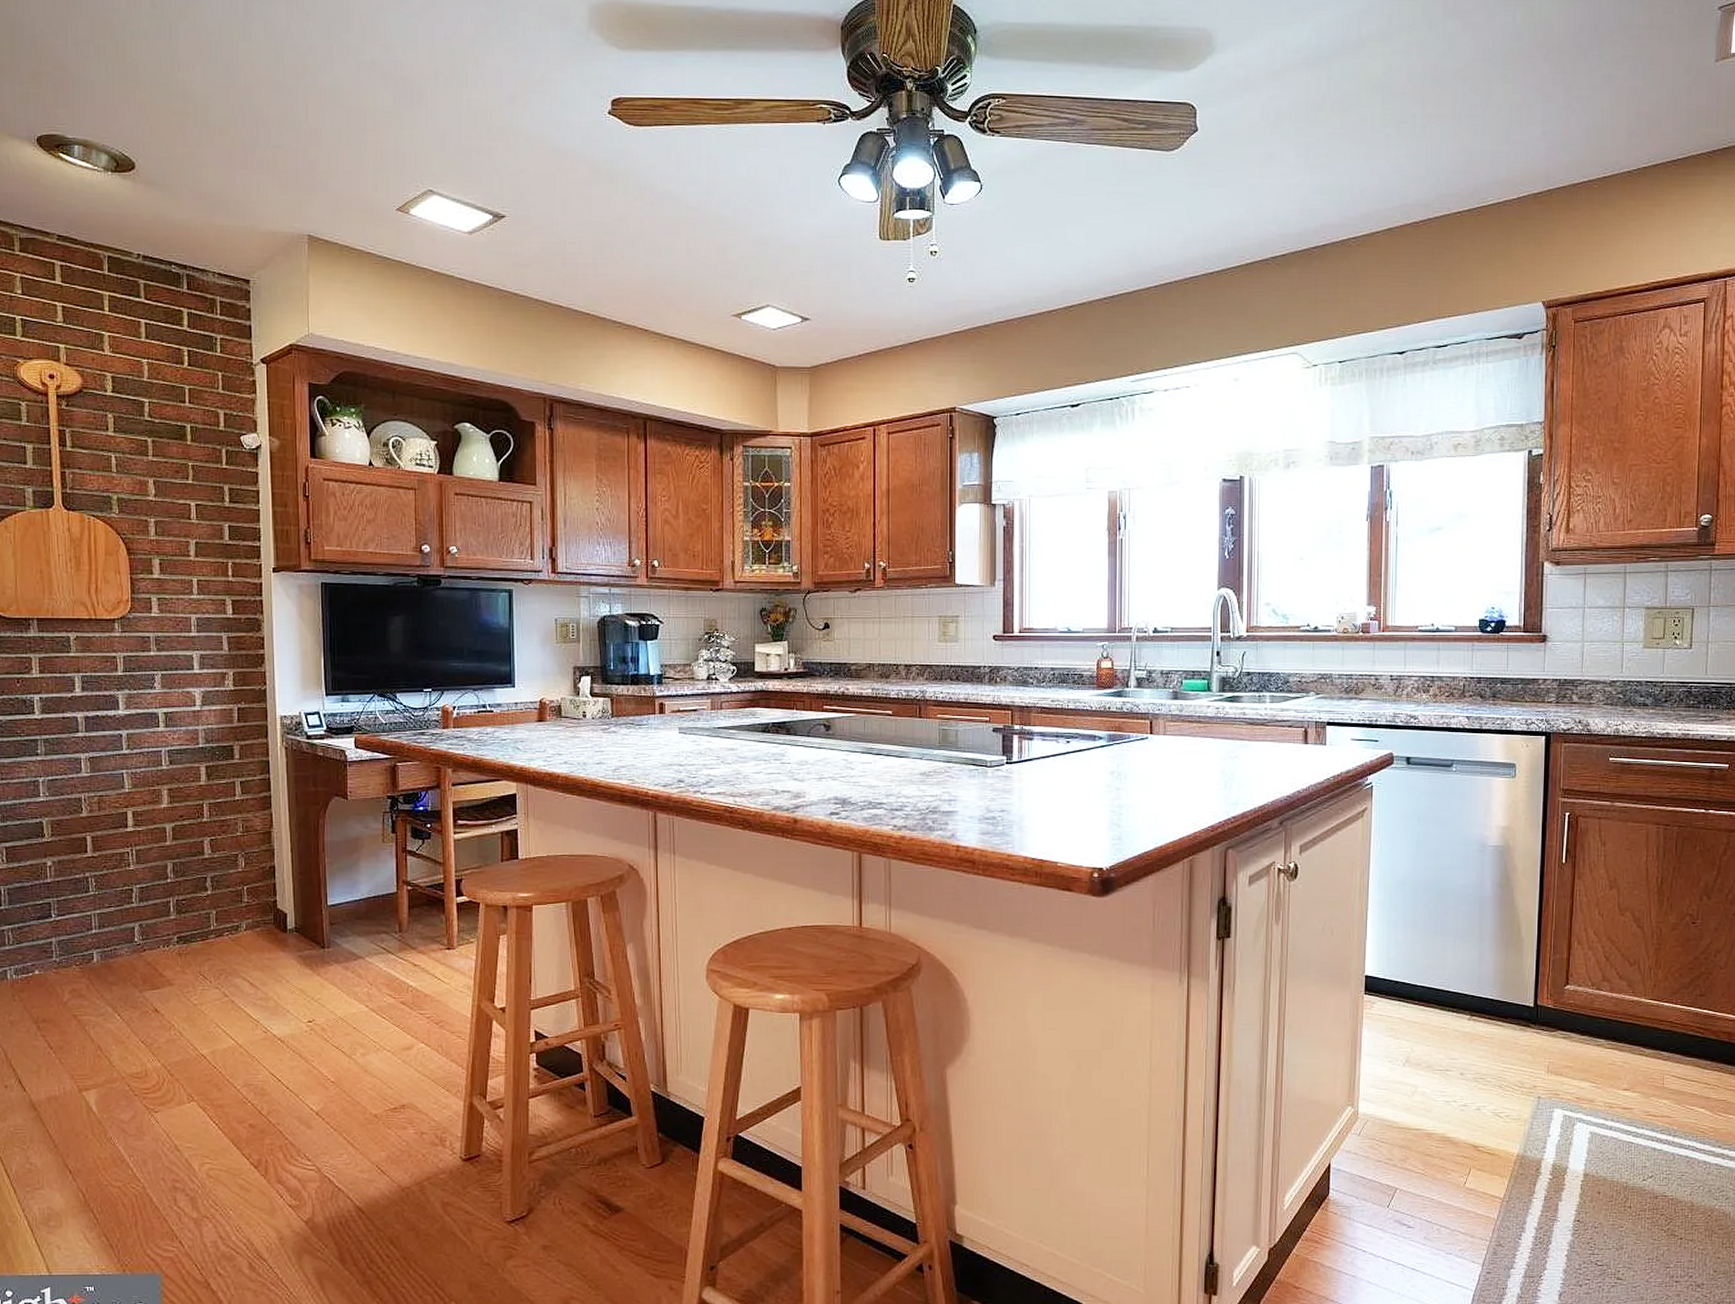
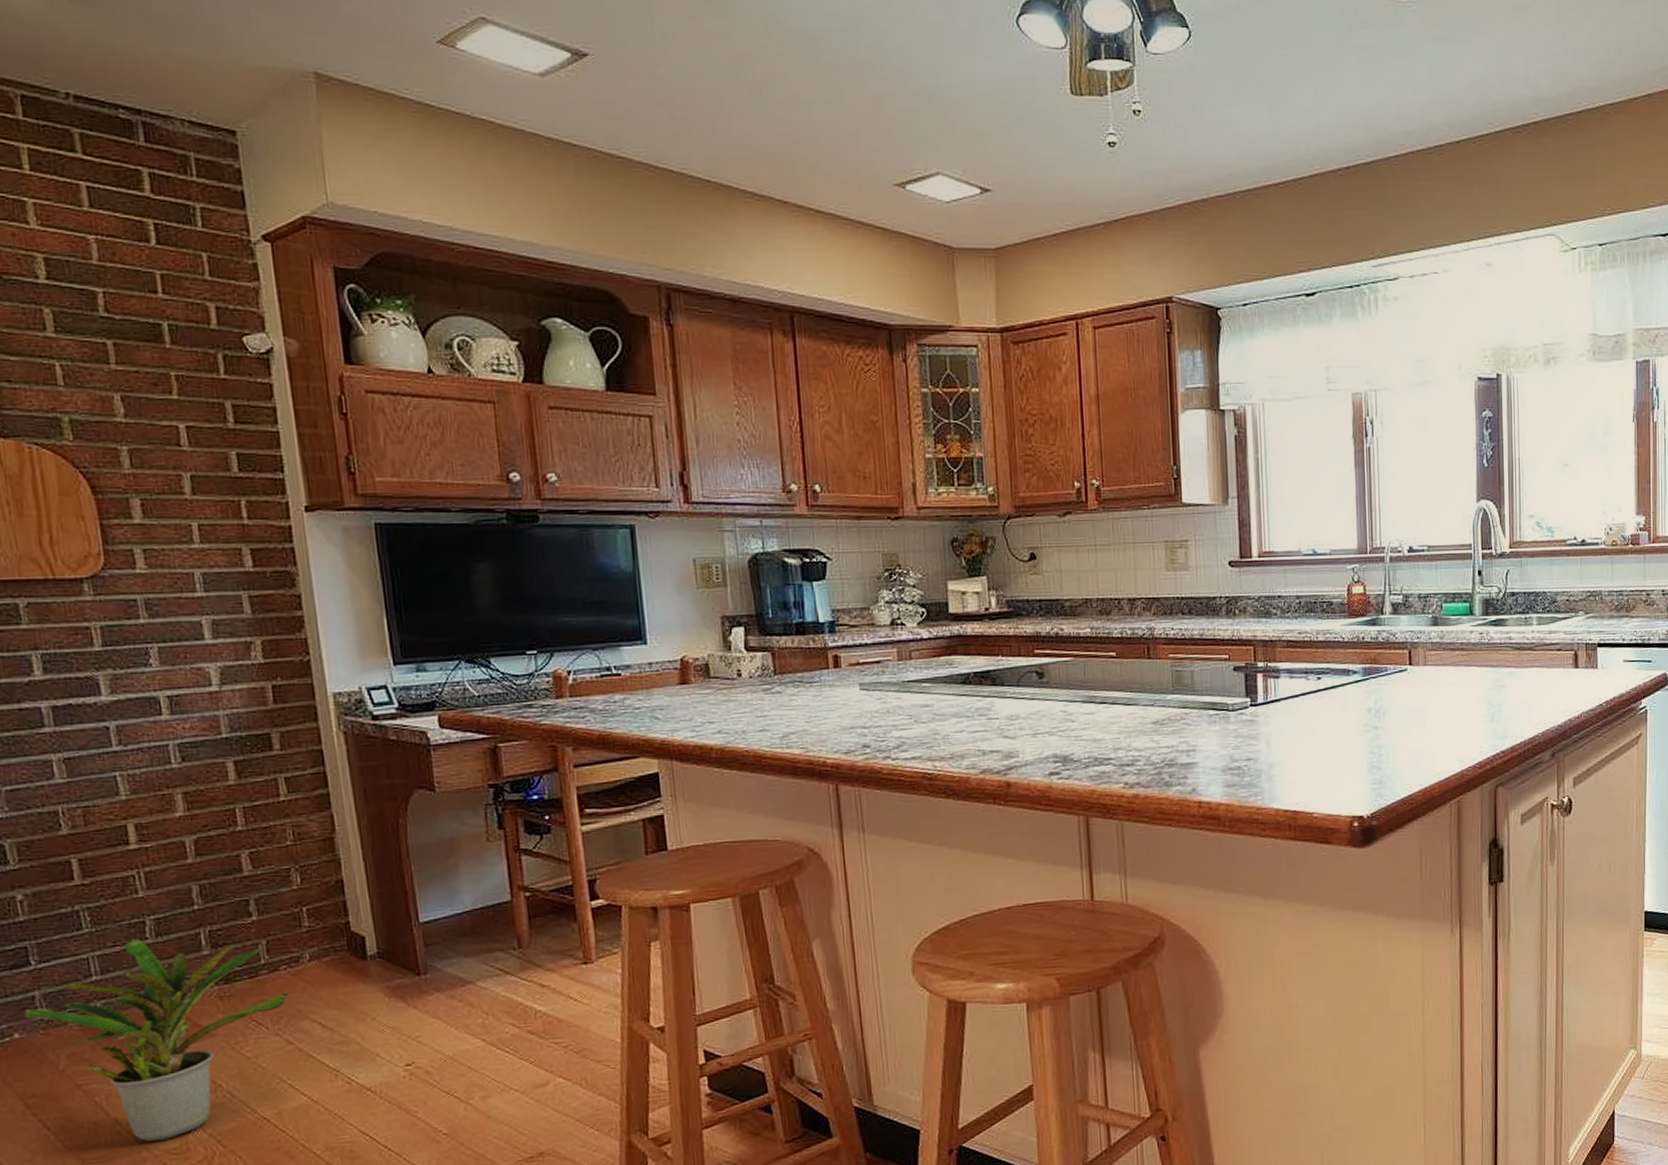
potted plant: none [43,902,229,1067] -> present [23,938,290,1143]

